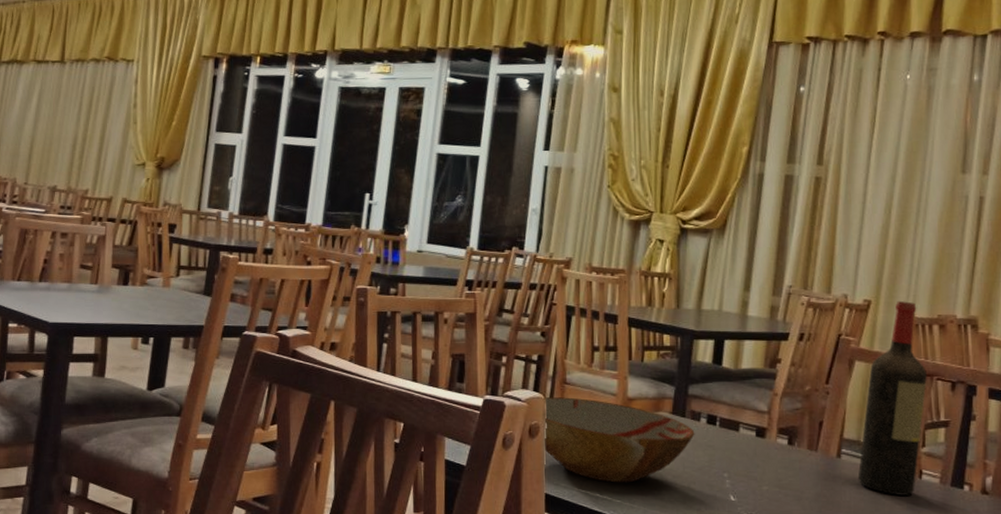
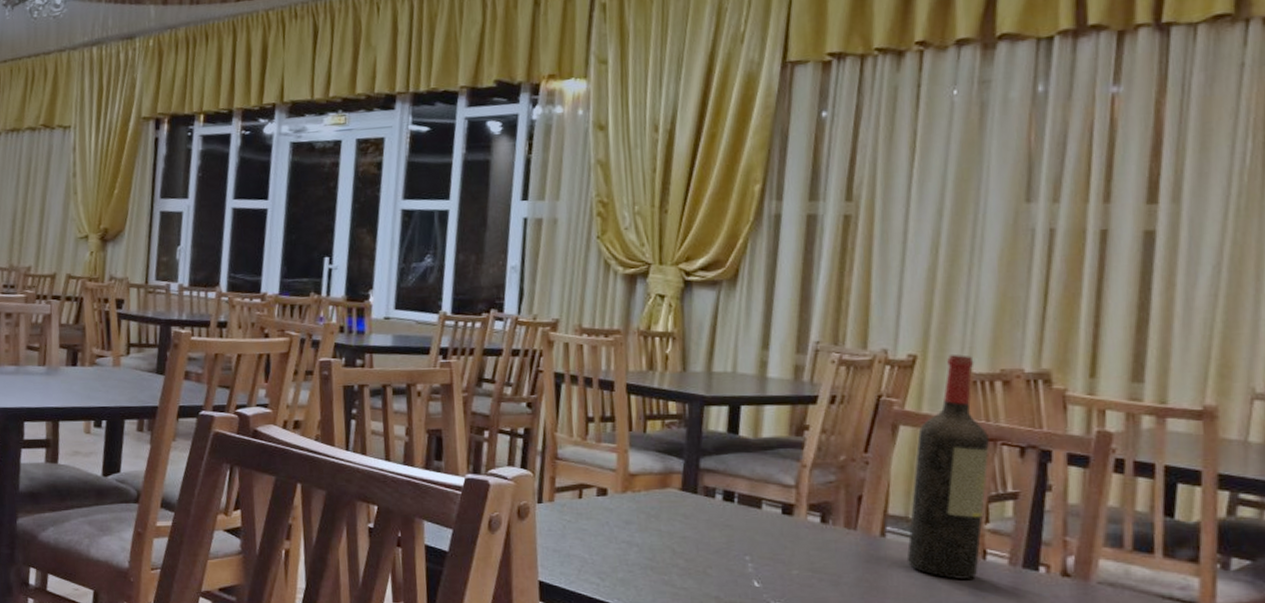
bowl: present [545,397,695,483] -> none [535,474,710,568]

